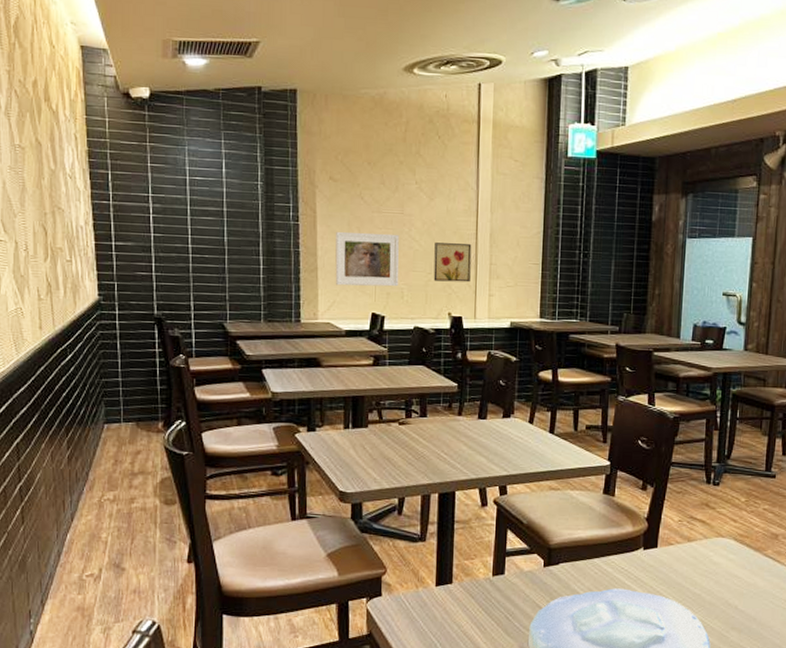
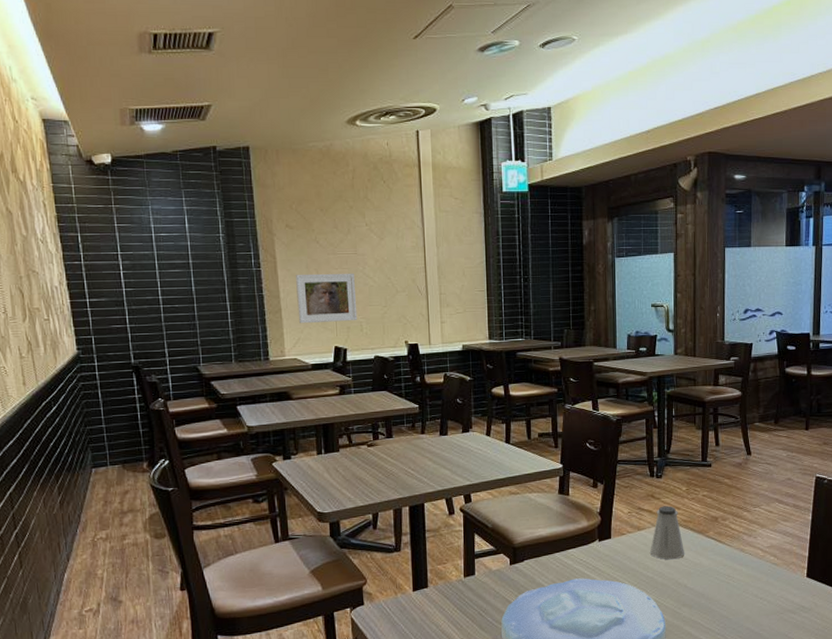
wall art: present [433,242,472,283] -> none [388,277,423,313]
saltshaker: none [700,517,739,577] -> present [650,506,685,560]

